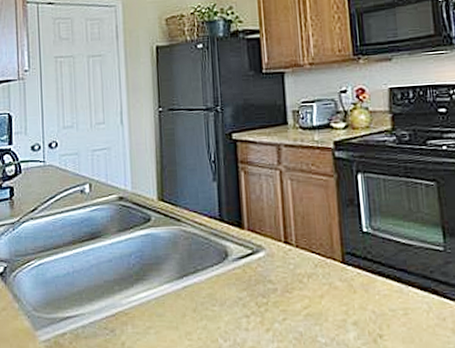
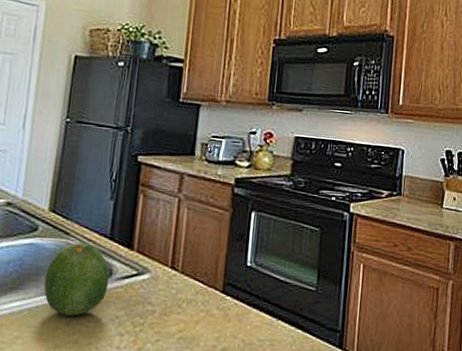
fruit: none [165,228,227,302] -> present [43,243,109,316]

